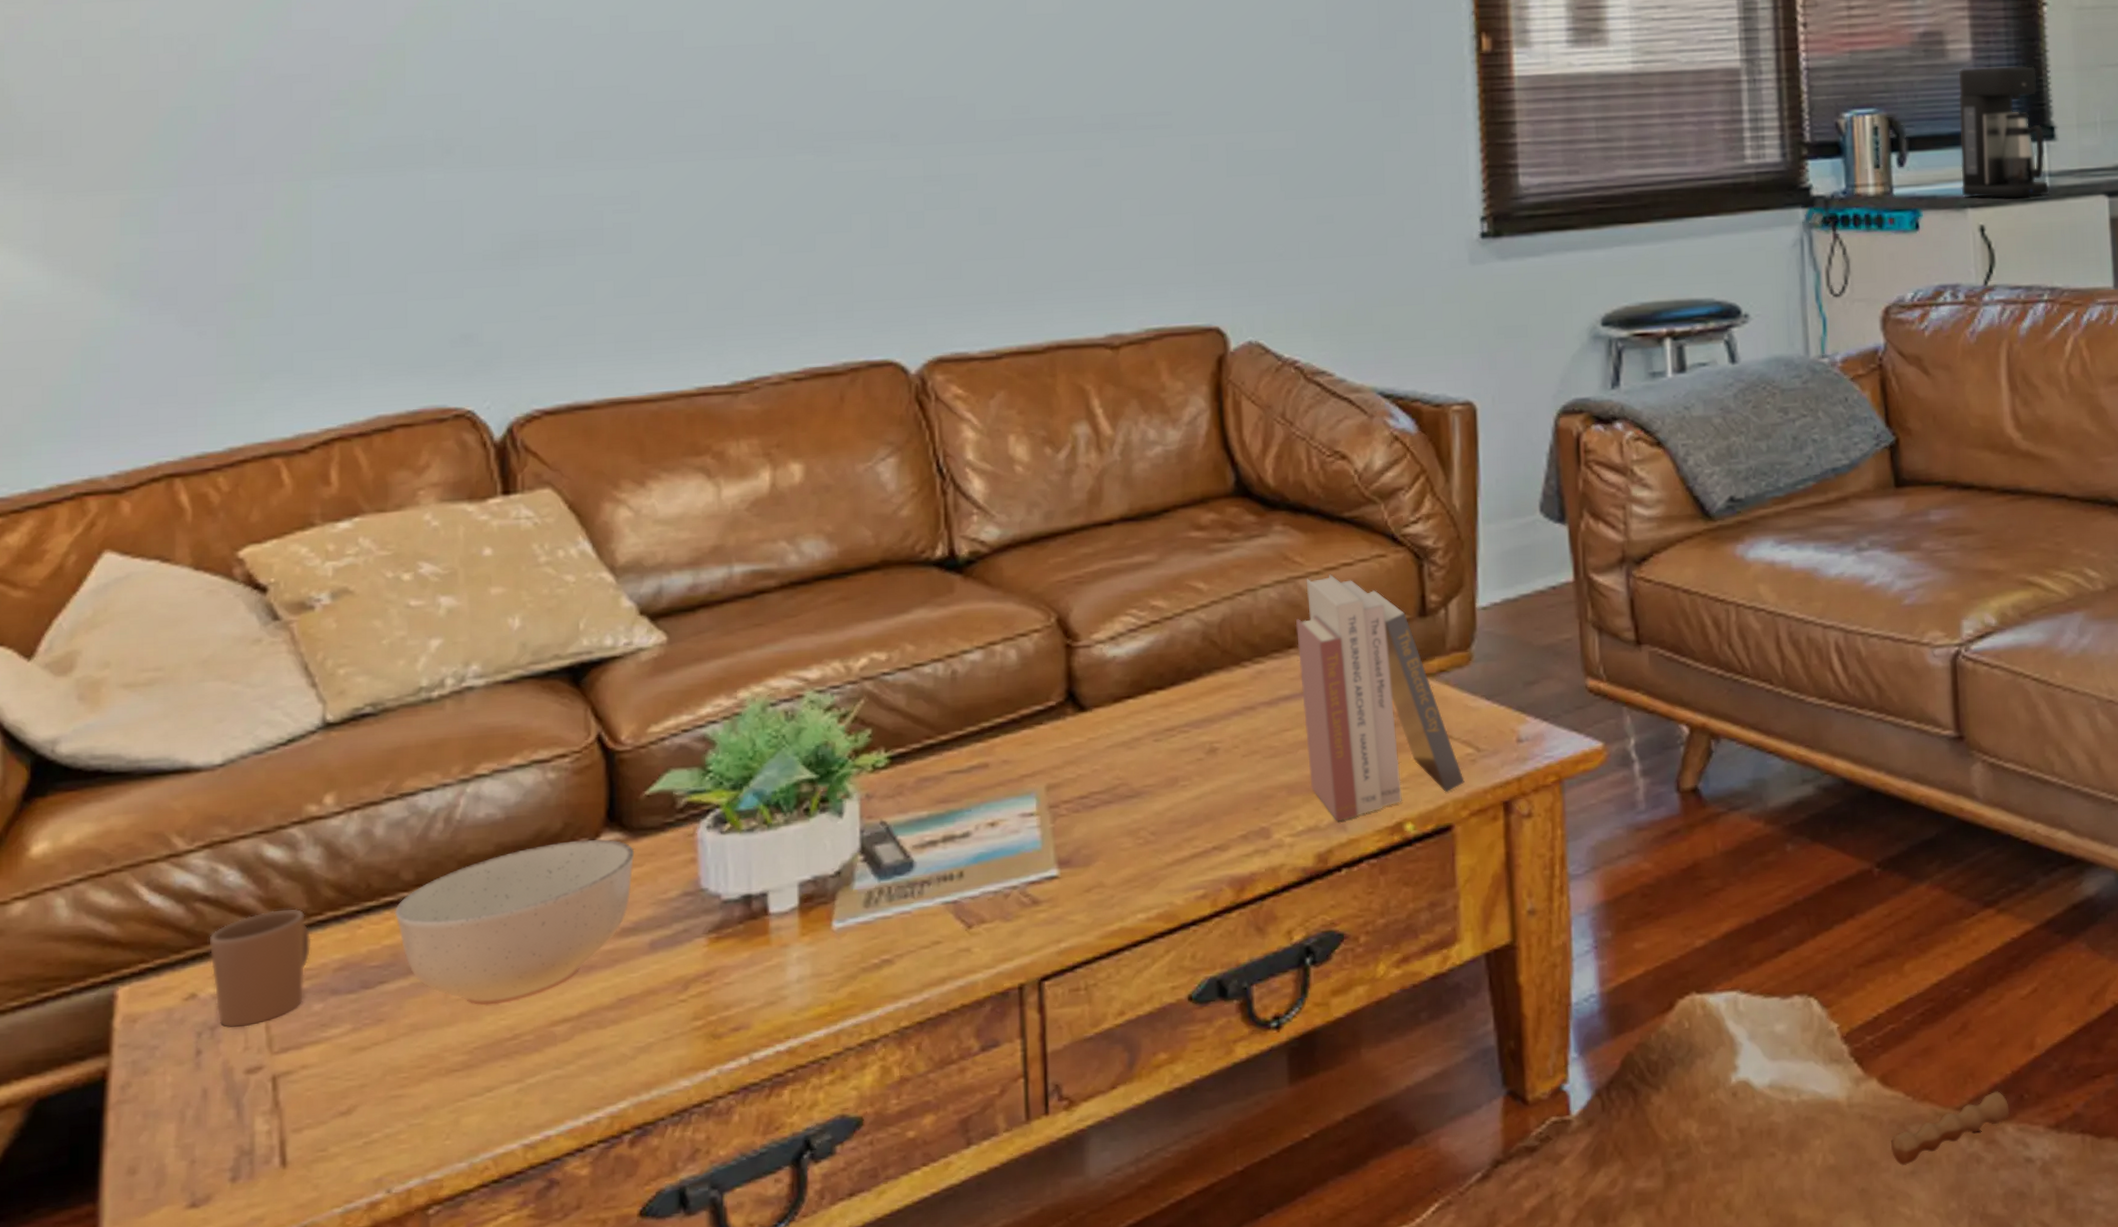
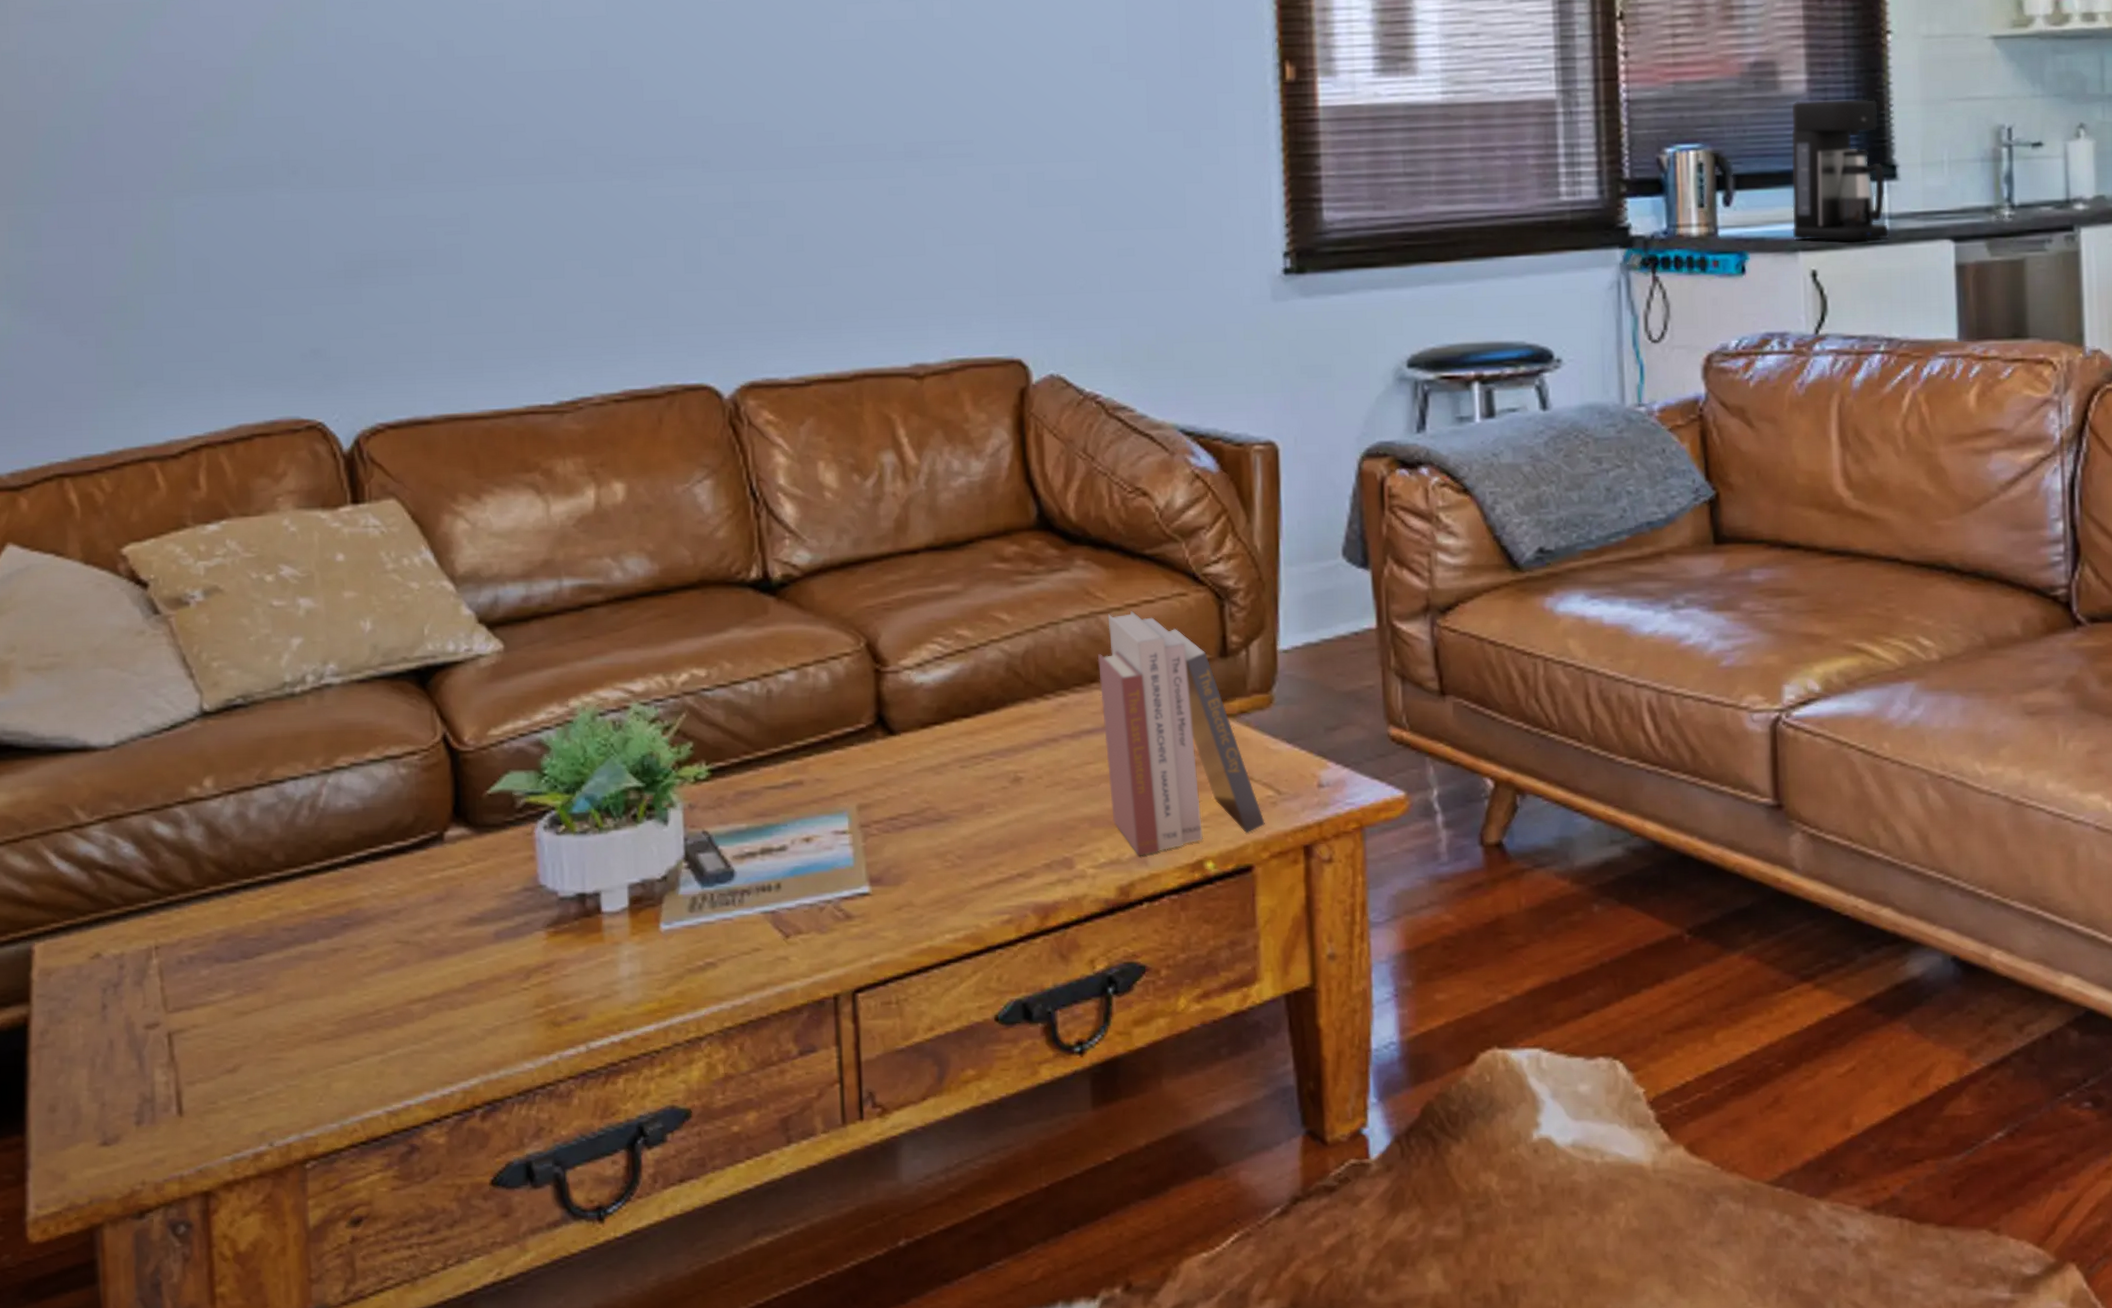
mug: present [209,908,310,1029] -> none [110,881,197,987]
bowl: present [395,839,635,1005] -> none [269,833,479,981]
dog toy: present [1890,1091,2010,1167] -> none [1697,1168,1823,1236]

